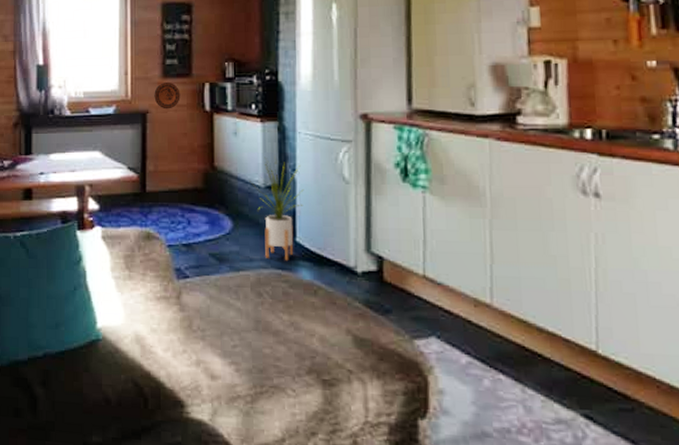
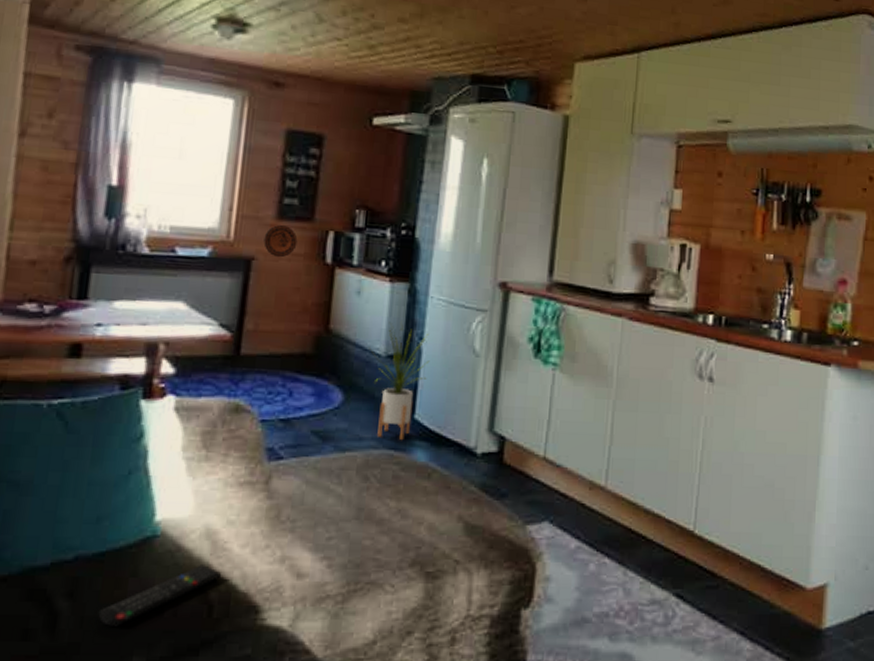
remote control: none [64,364,151,411] -> present [98,564,221,626]

